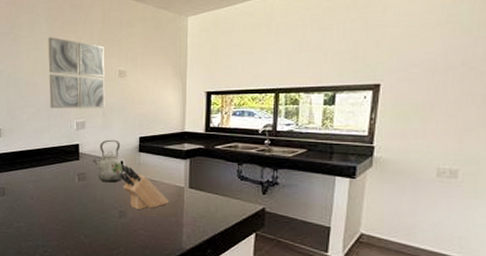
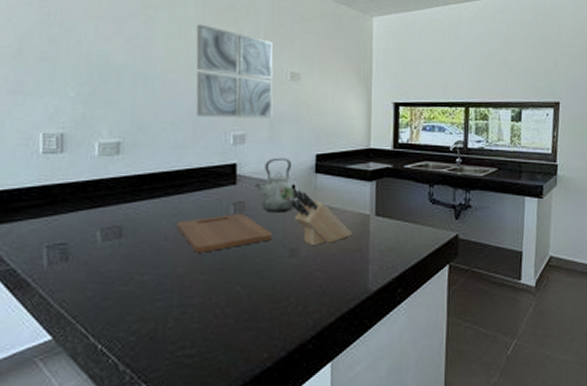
cutting board: none [39,181,107,210] -> present [176,213,273,253]

